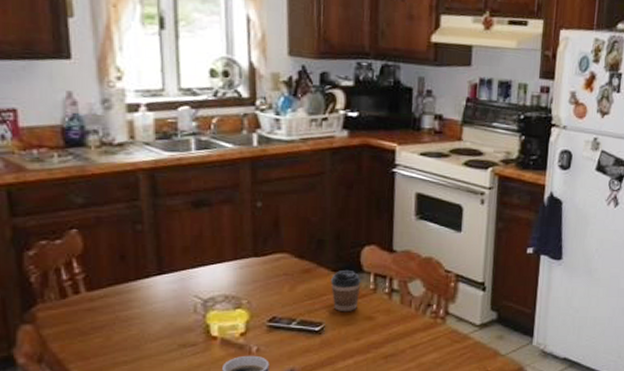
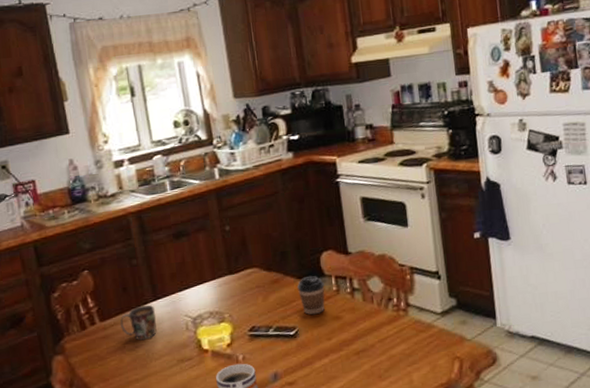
mug: none [113,278,158,318] -> present [120,304,157,341]

